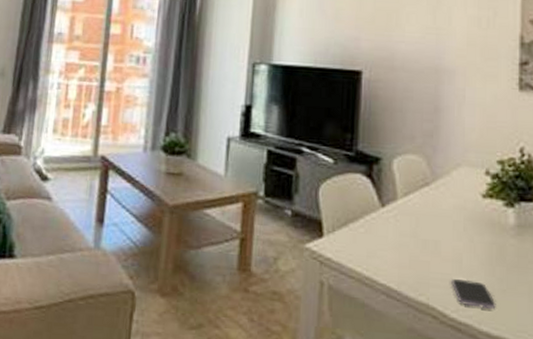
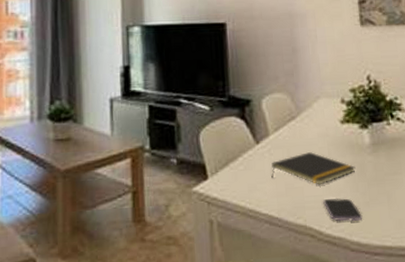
notepad: none [395,224,494,263] -> present [271,152,356,185]

